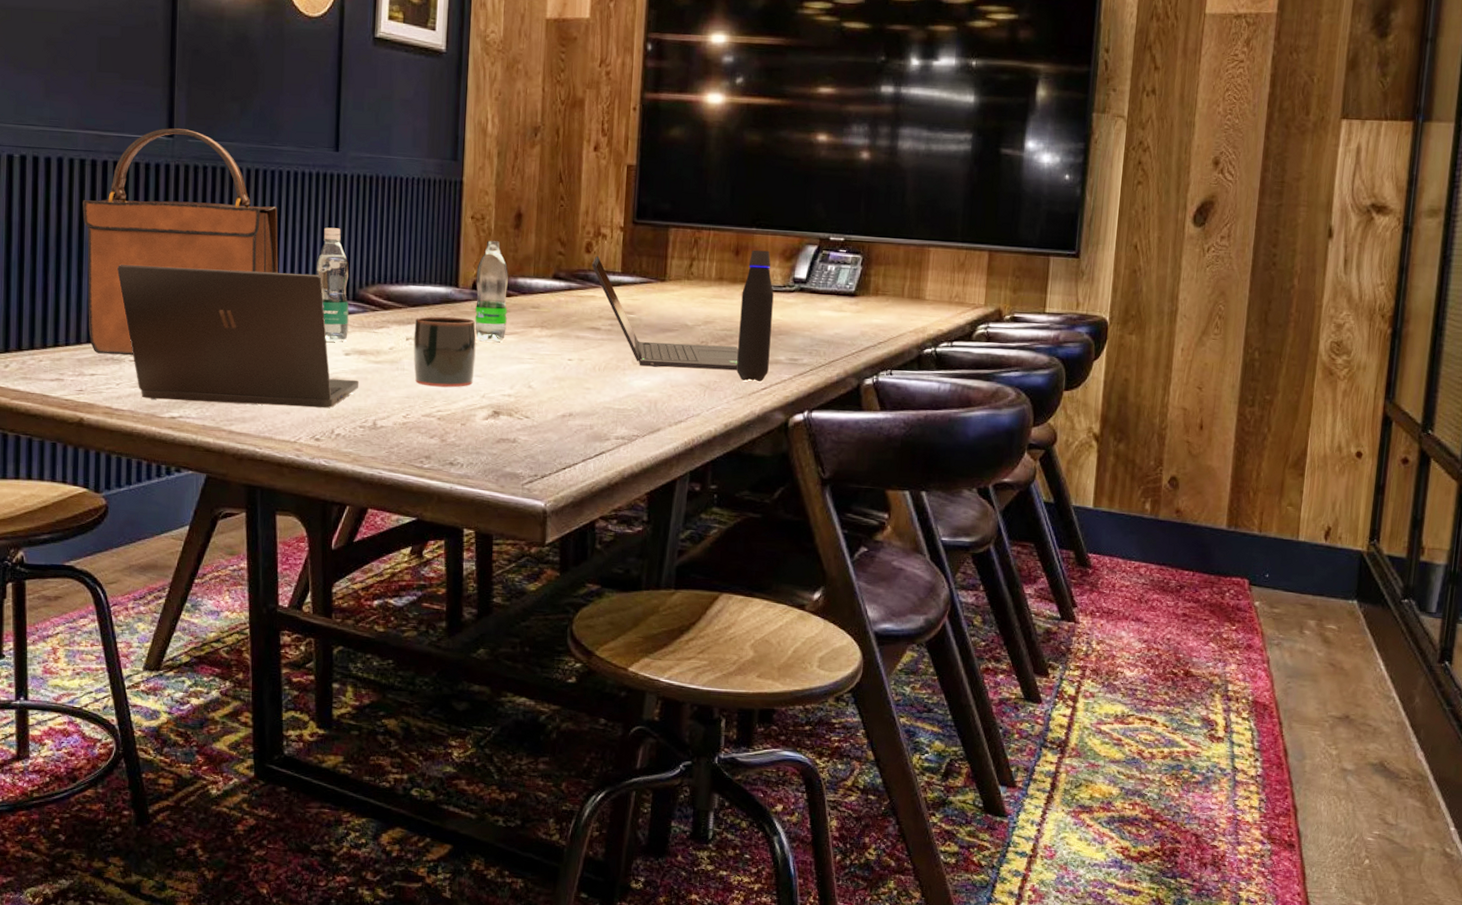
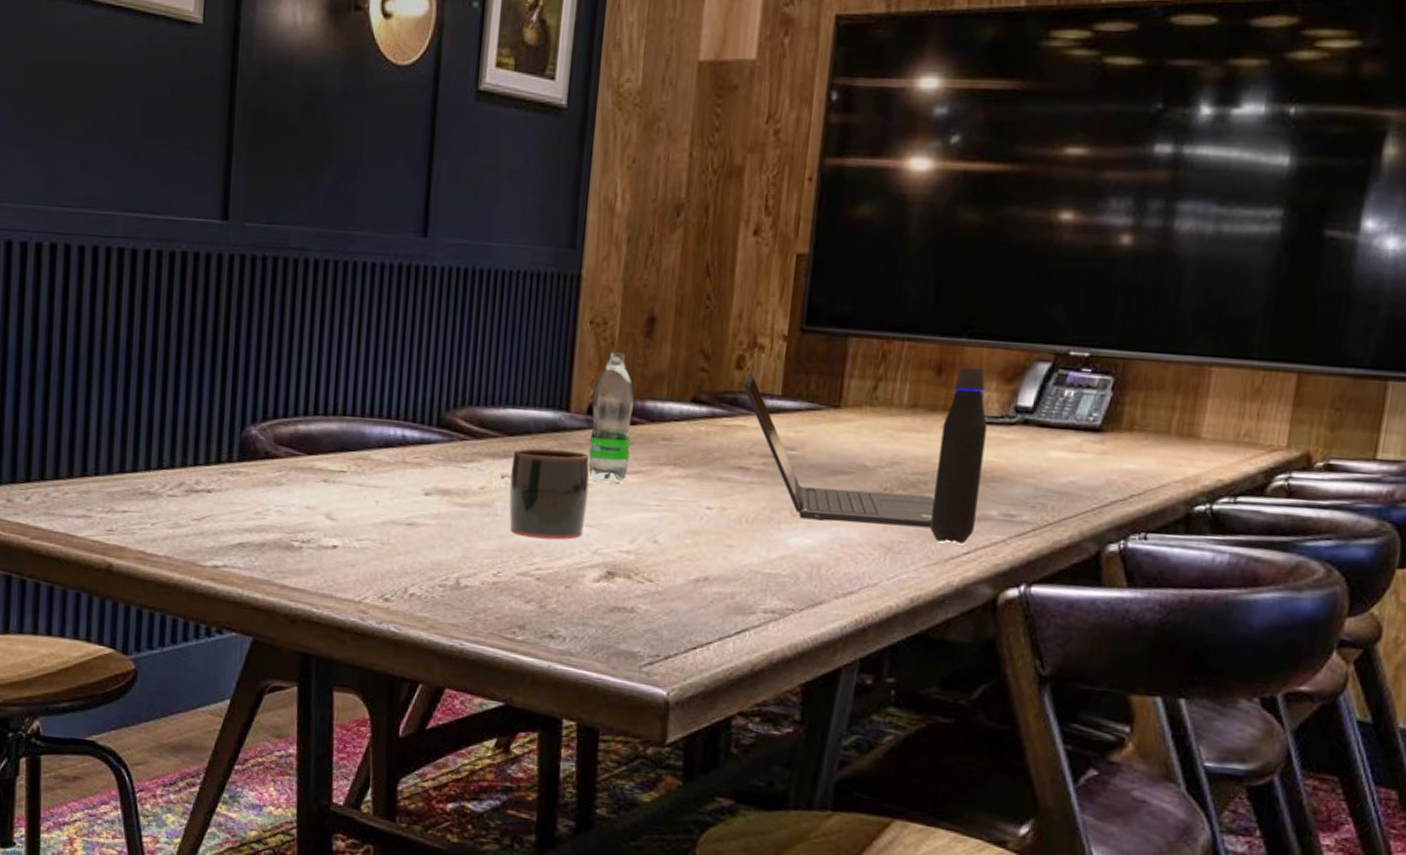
handbag: present [82,128,279,356] -> none [119,209,350,490]
laptop: present [117,265,360,408] -> none [157,378,441,561]
bottle: present [315,227,349,342] -> none [393,333,434,479]

